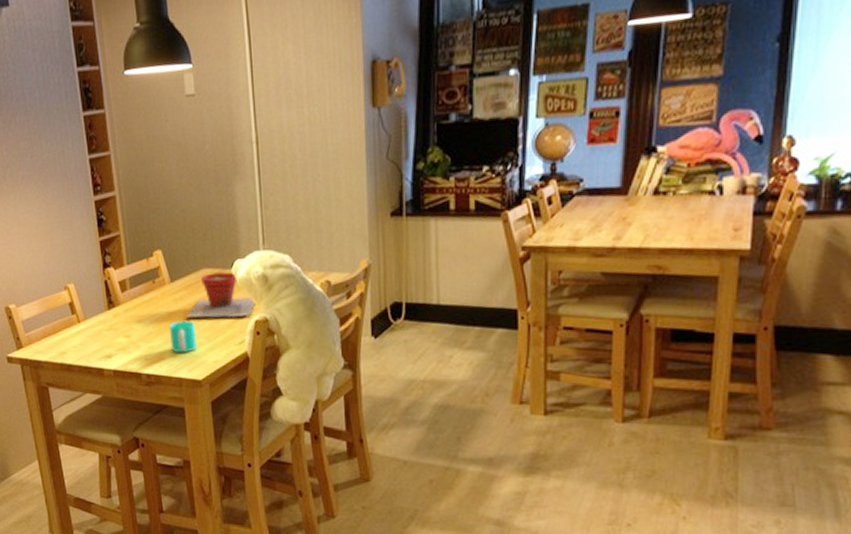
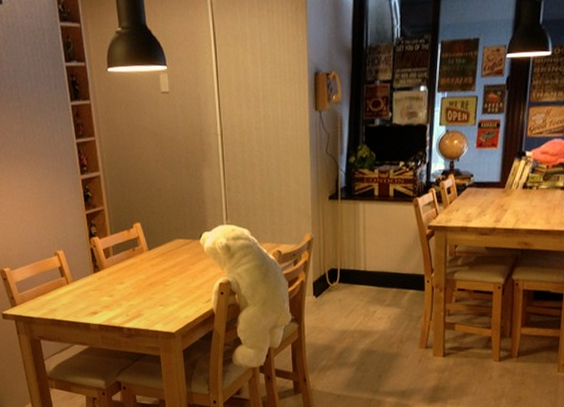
cup: present [170,320,197,353] -> none [147,282,171,310]
plant pot: present [185,272,258,318] -> none [161,242,222,280]

